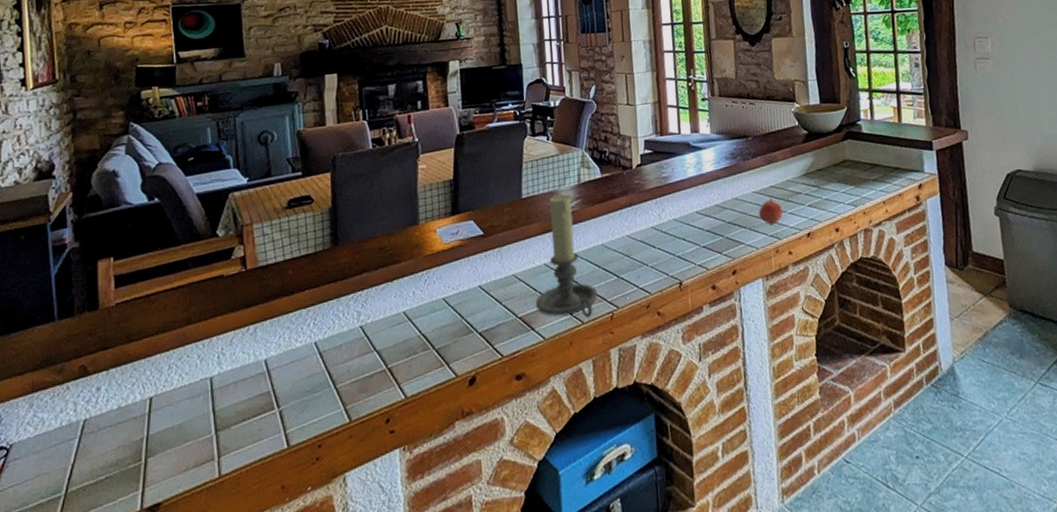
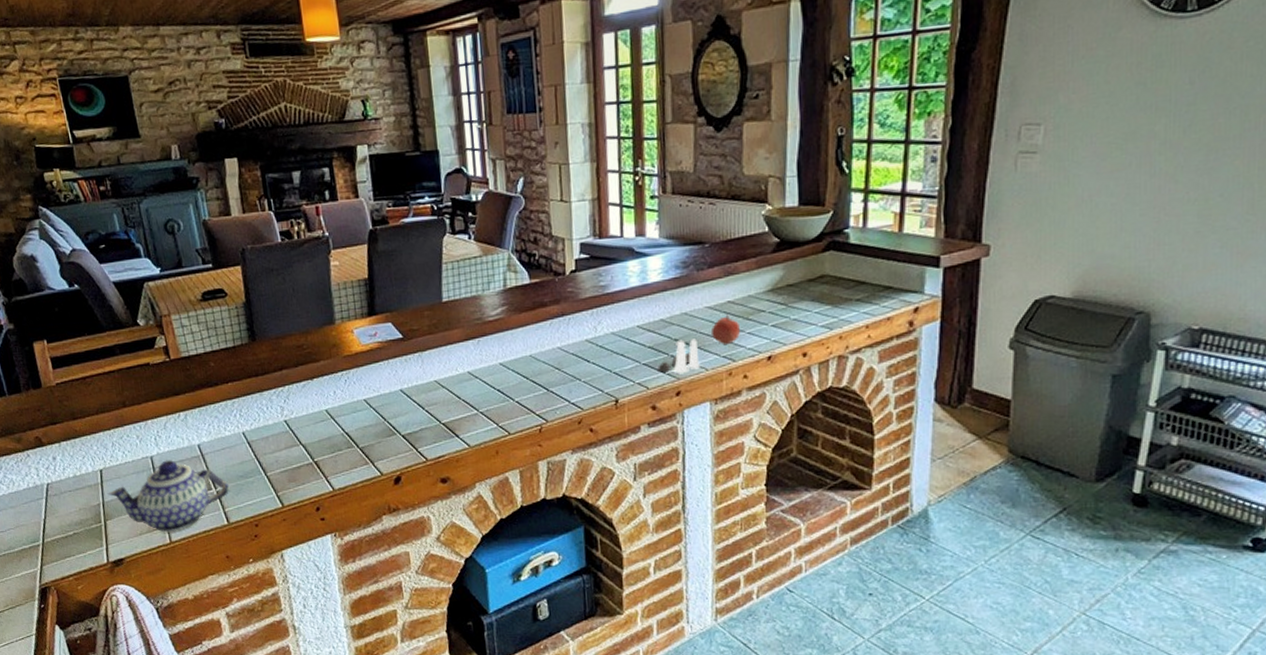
teapot: none [155,379,294,466] -> present [108,460,230,533]
candle holder: present [536,194,598,318] -> none [460,300,526,429]
salt and pepper shaker set: none [715,221,751,254] -> present [658,338,700,374]

